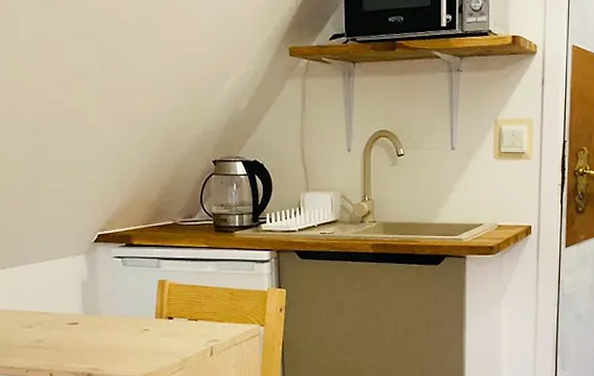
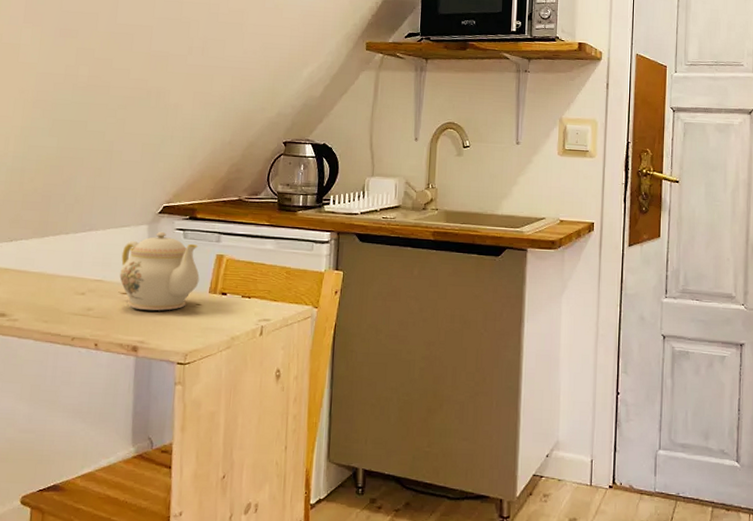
teapot: none [63,260,144,338] -> present [119,231,200,311]

